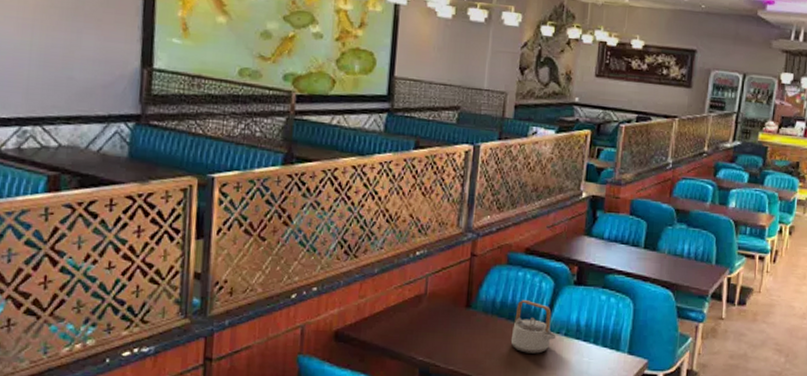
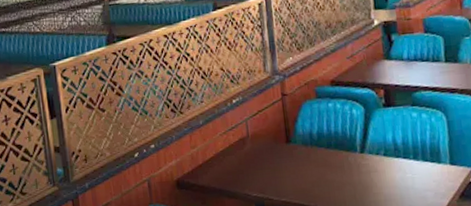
teapot: present [510,300,556,354] -> none [333,128,376,177]

